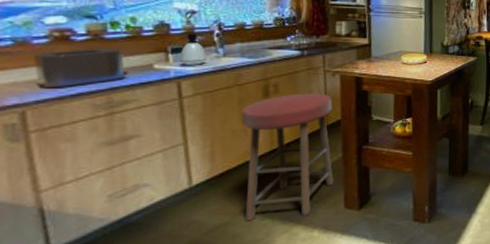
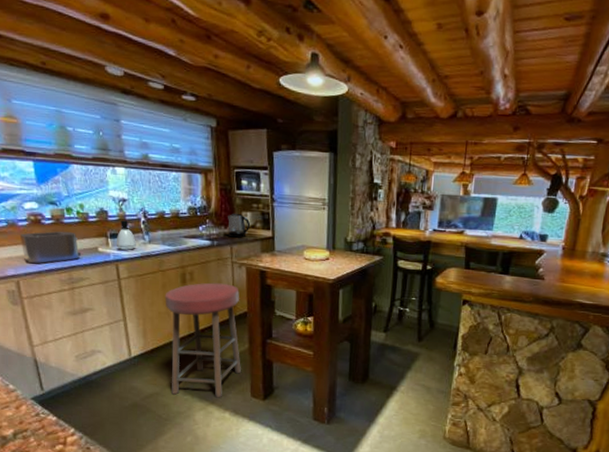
kettle: none [320,22,346,47] -> present [228,213,251,238]

